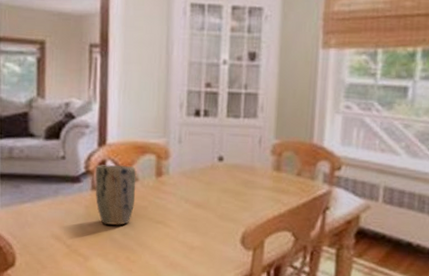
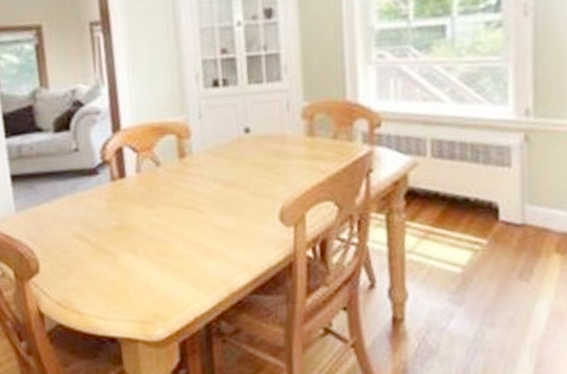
plant pot: present [95,164,136,225] -> none [112,150,159,217]

